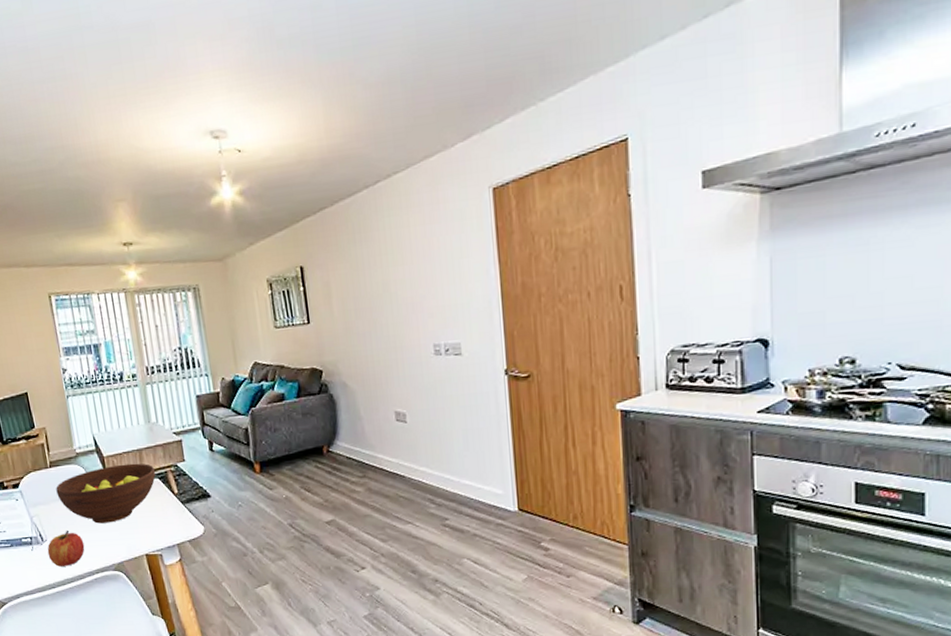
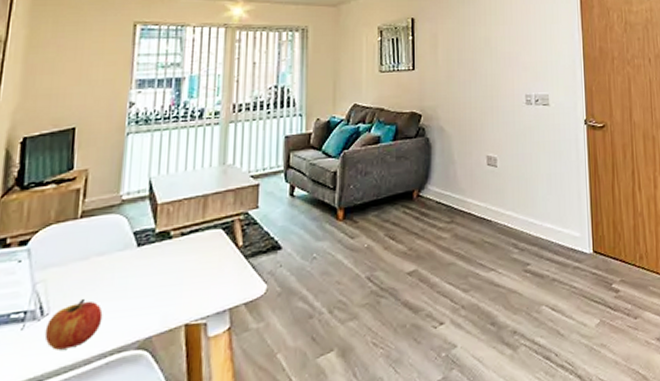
fruit bowl: present [56,463,156,524] -> none [81,211,221,288]

